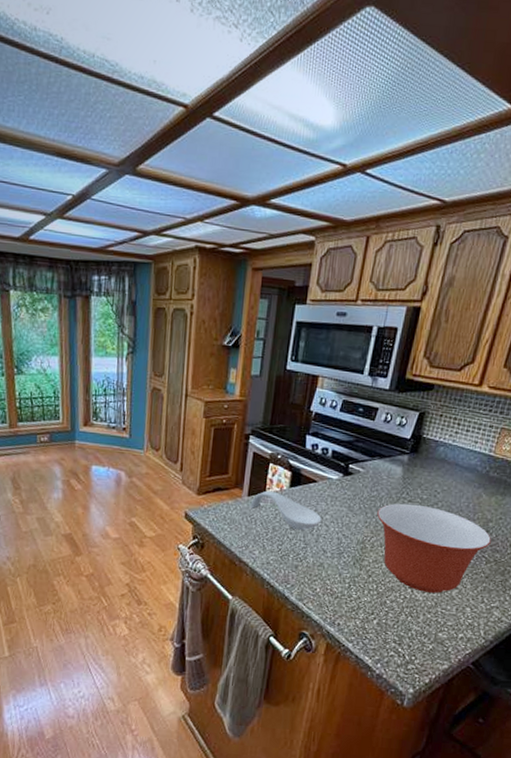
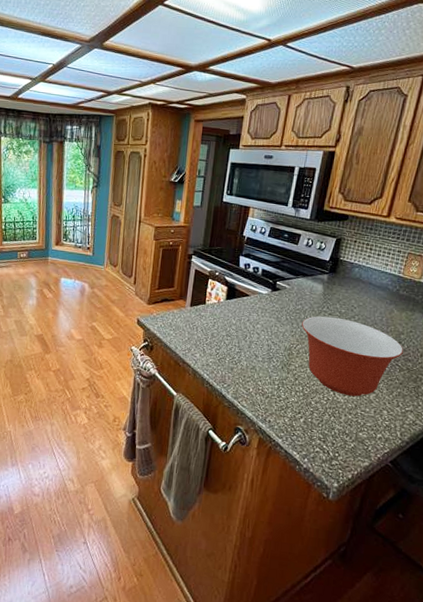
spoon rest: present [250,490,322,530] -> none [192,302,254,337]

